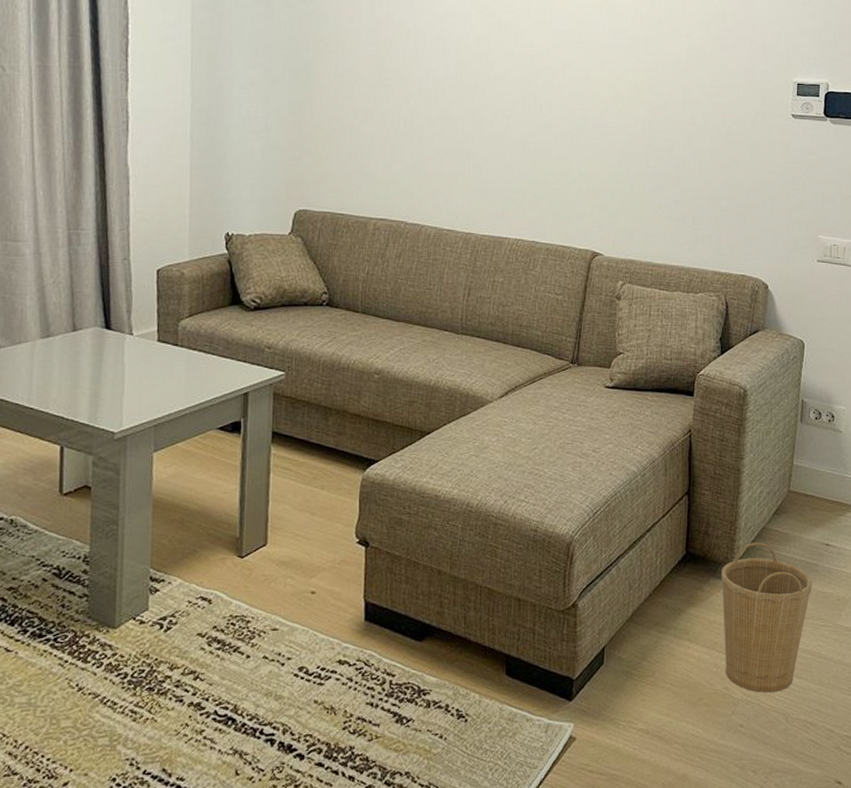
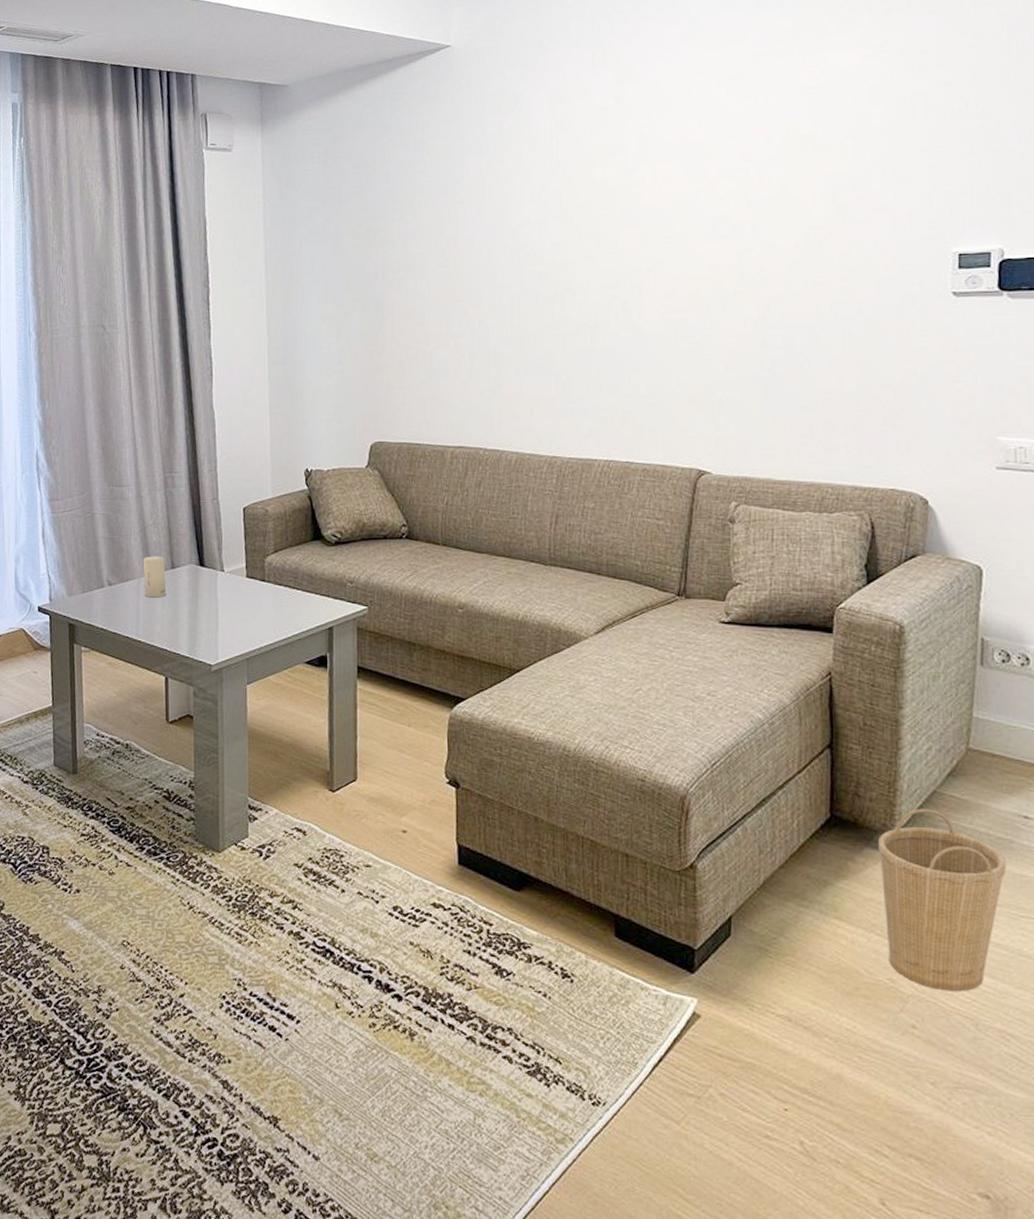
candle: none [39,317,66,362] -> present [143,556,167,598]

